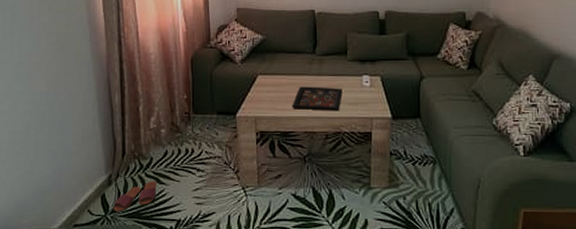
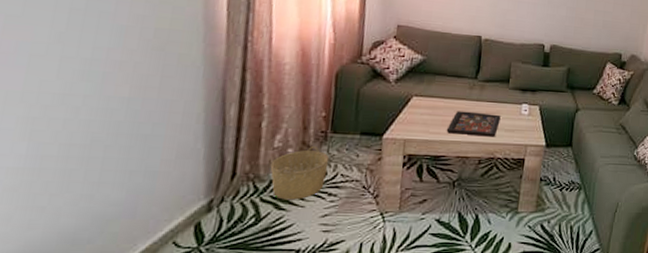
slippers: present [113,181,156,212] -> none [210,207,274,242]
basket: none [149,125,194,175] -> present [270,145,330,200]

